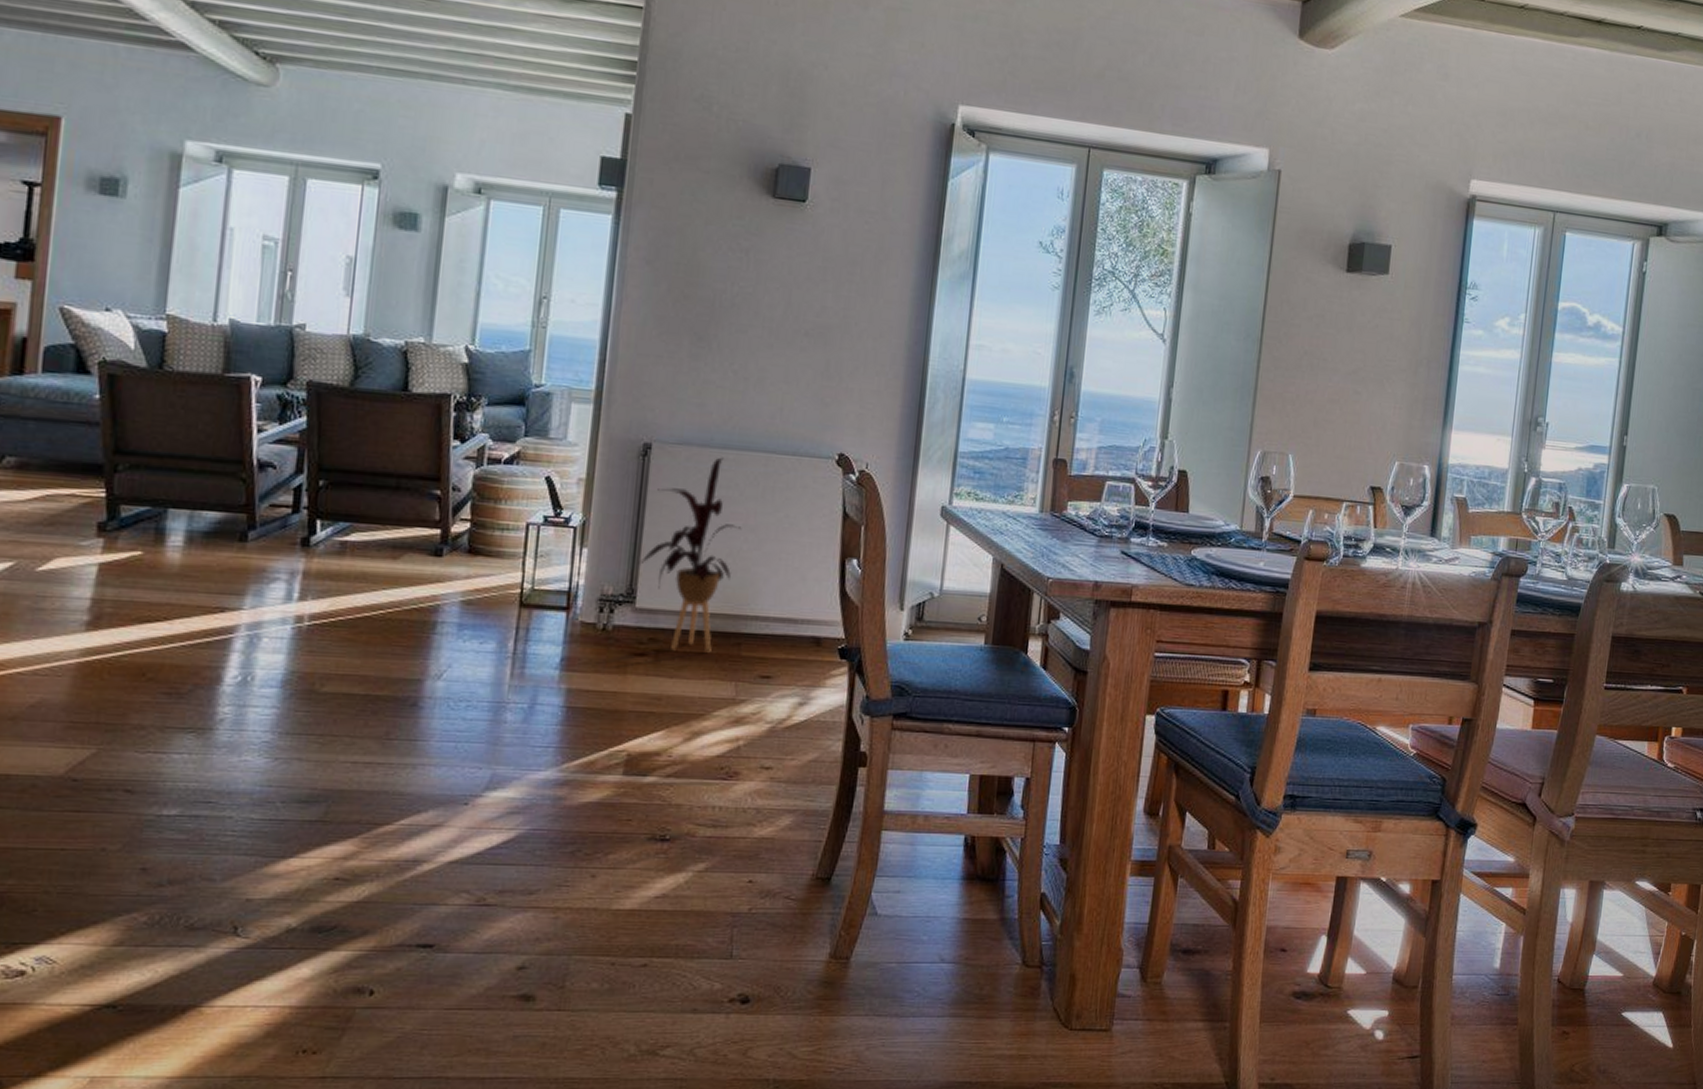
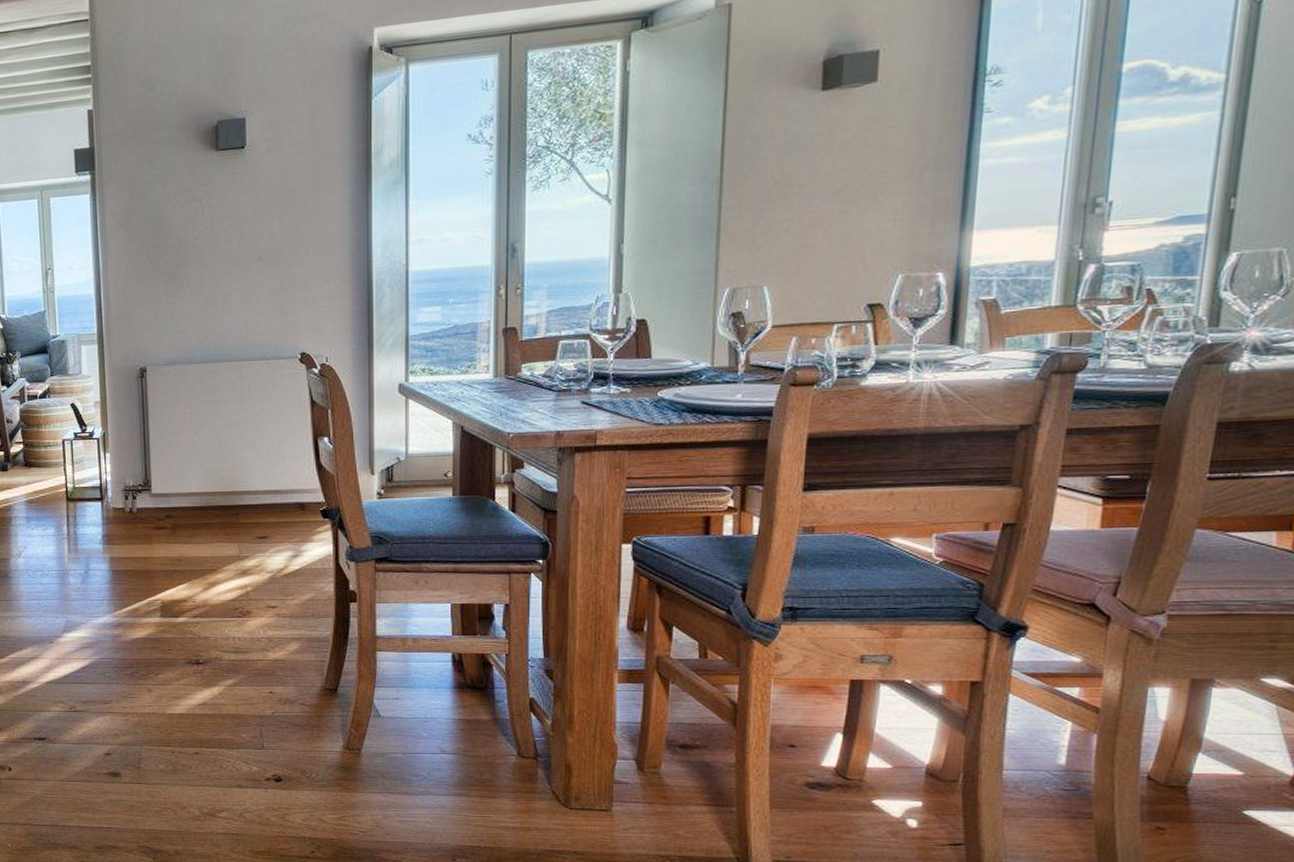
house plant: present [638,457,742,653] -> none [149,370,227,523]

